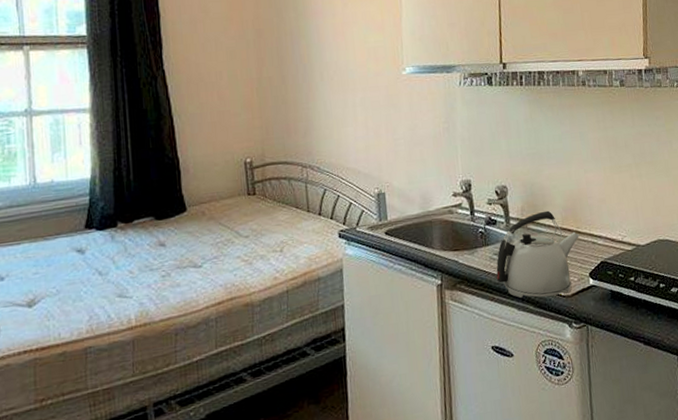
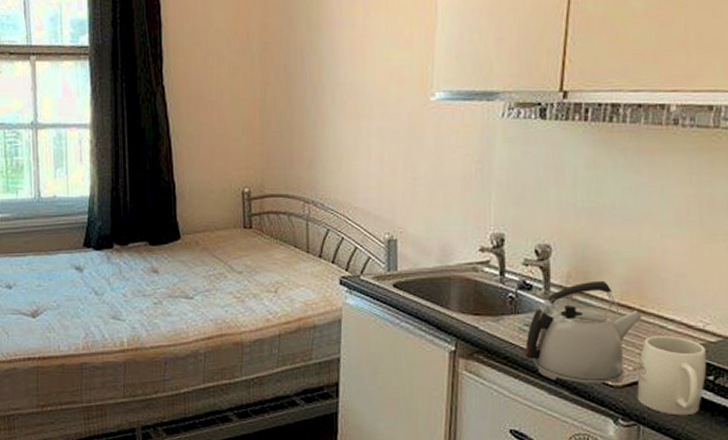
mug: none [581,249,629,314] -> present [637,336,706,416]

